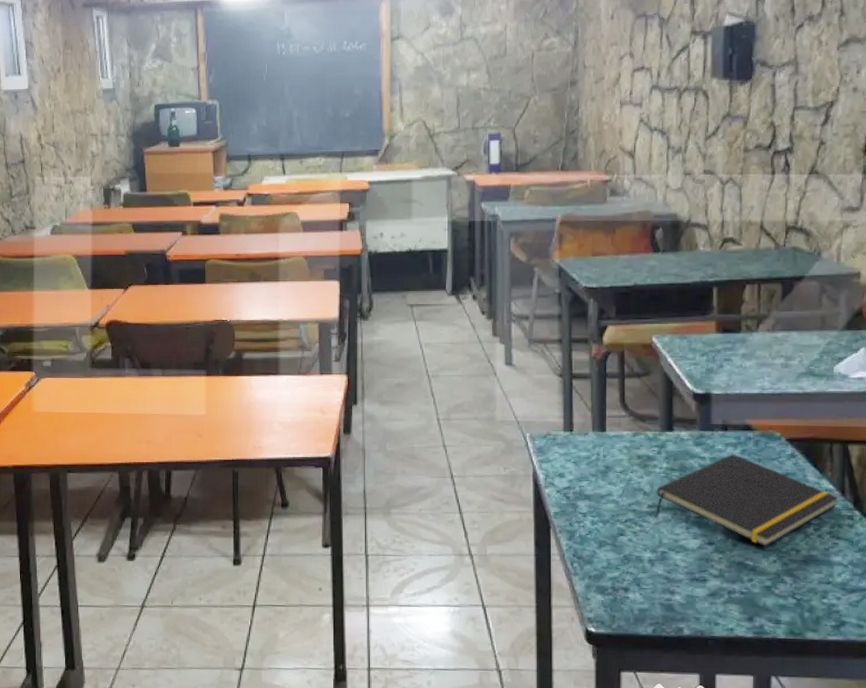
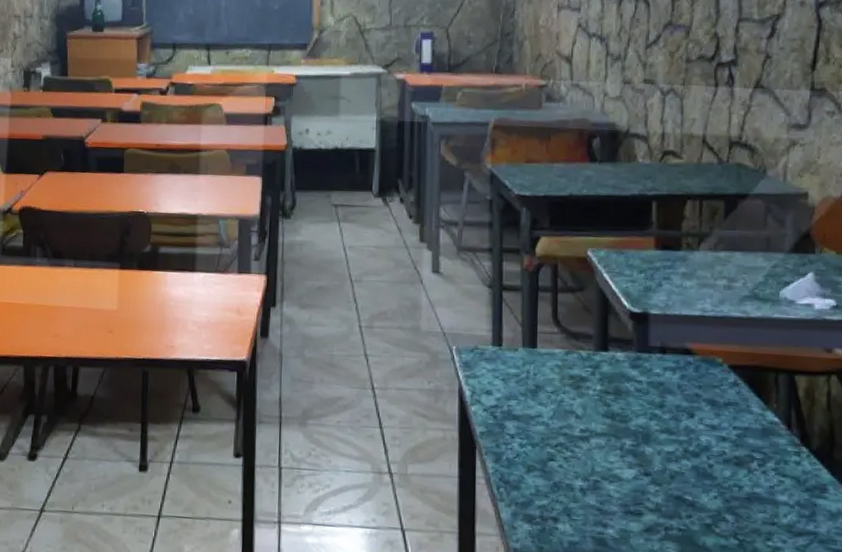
notepad: present [655,454,839,547] -> none [587,379,785,482]

